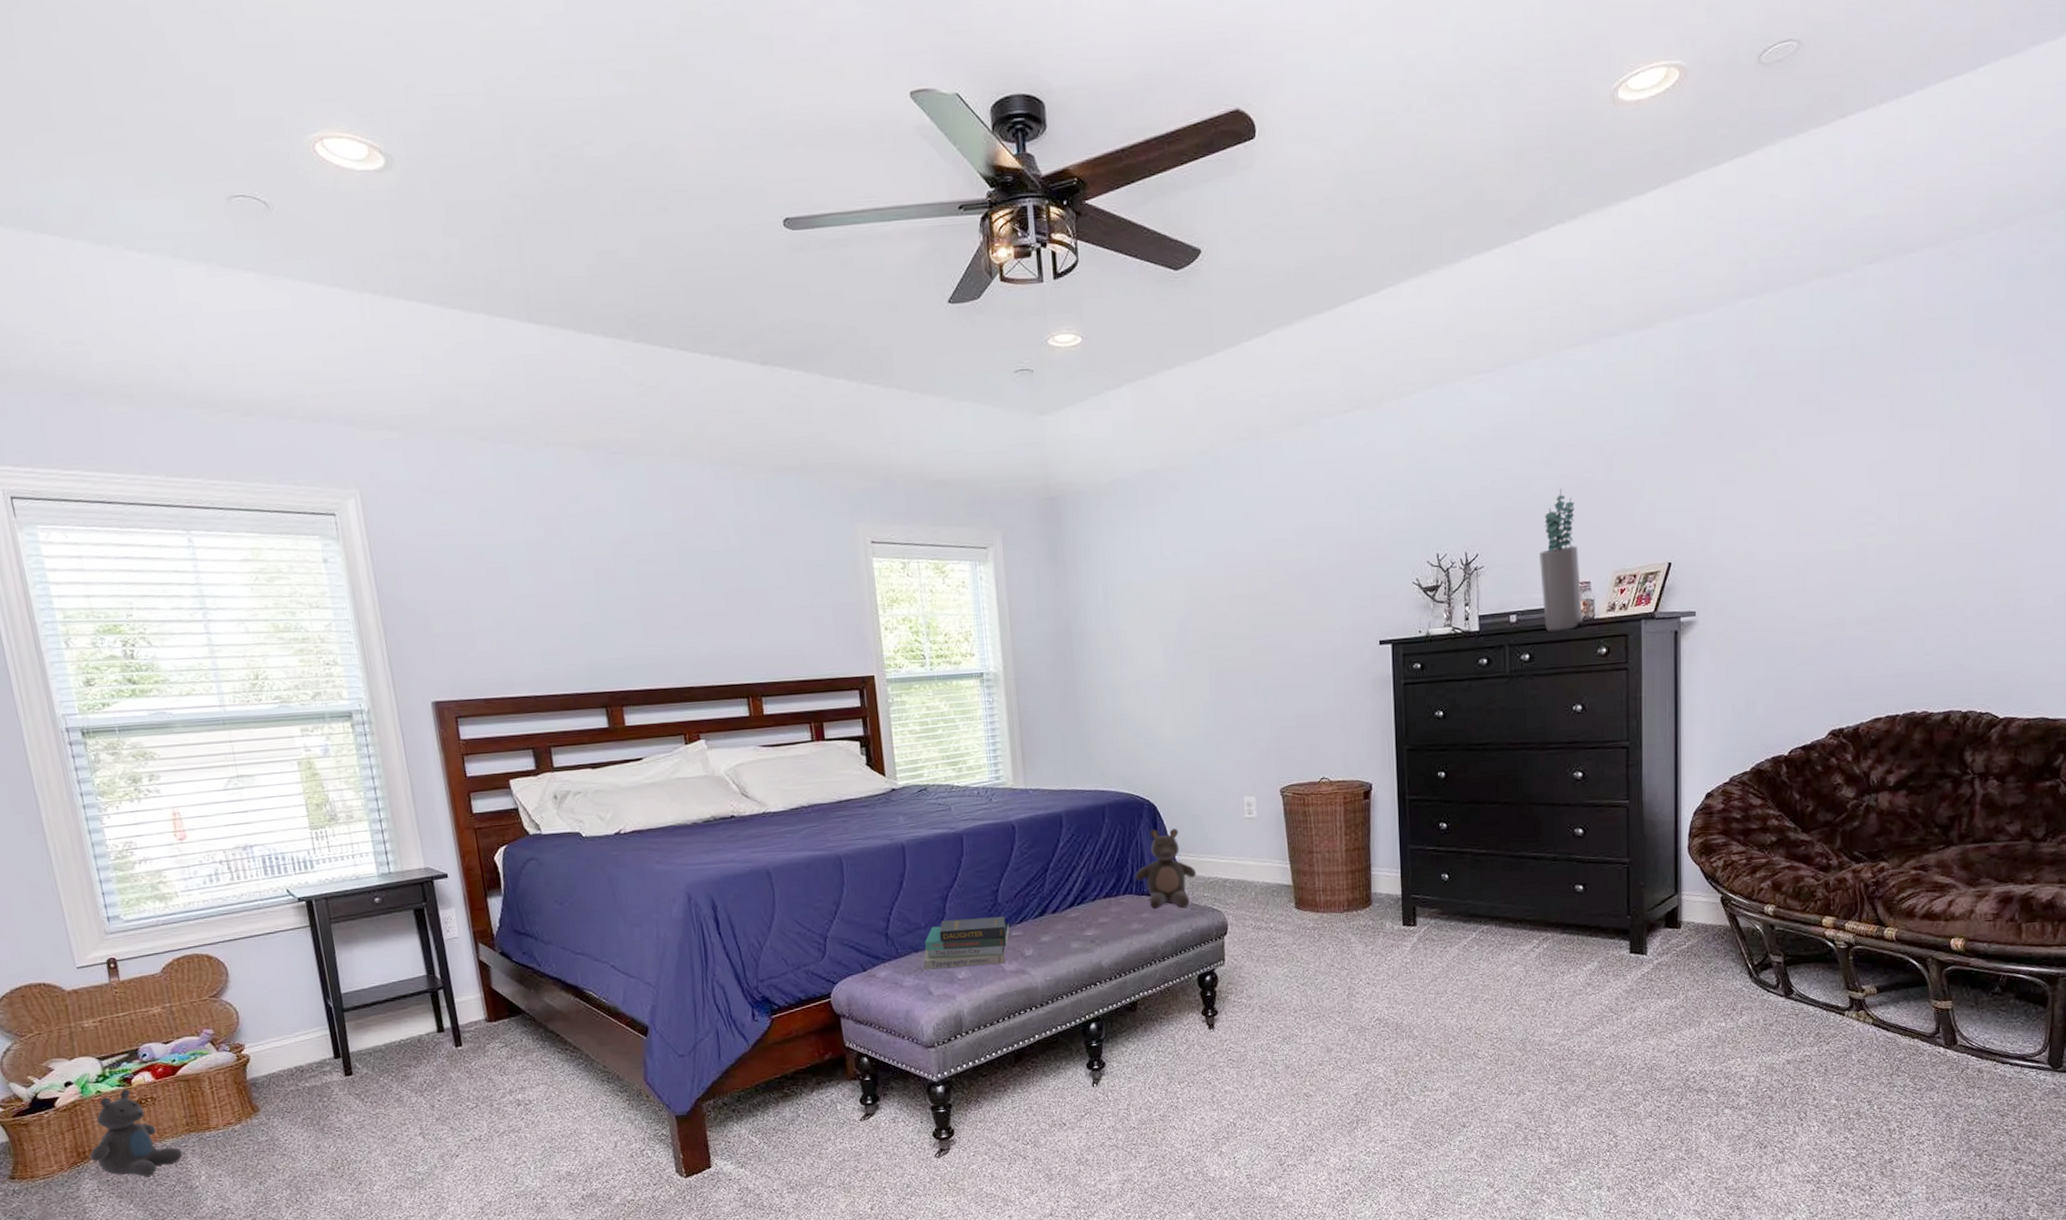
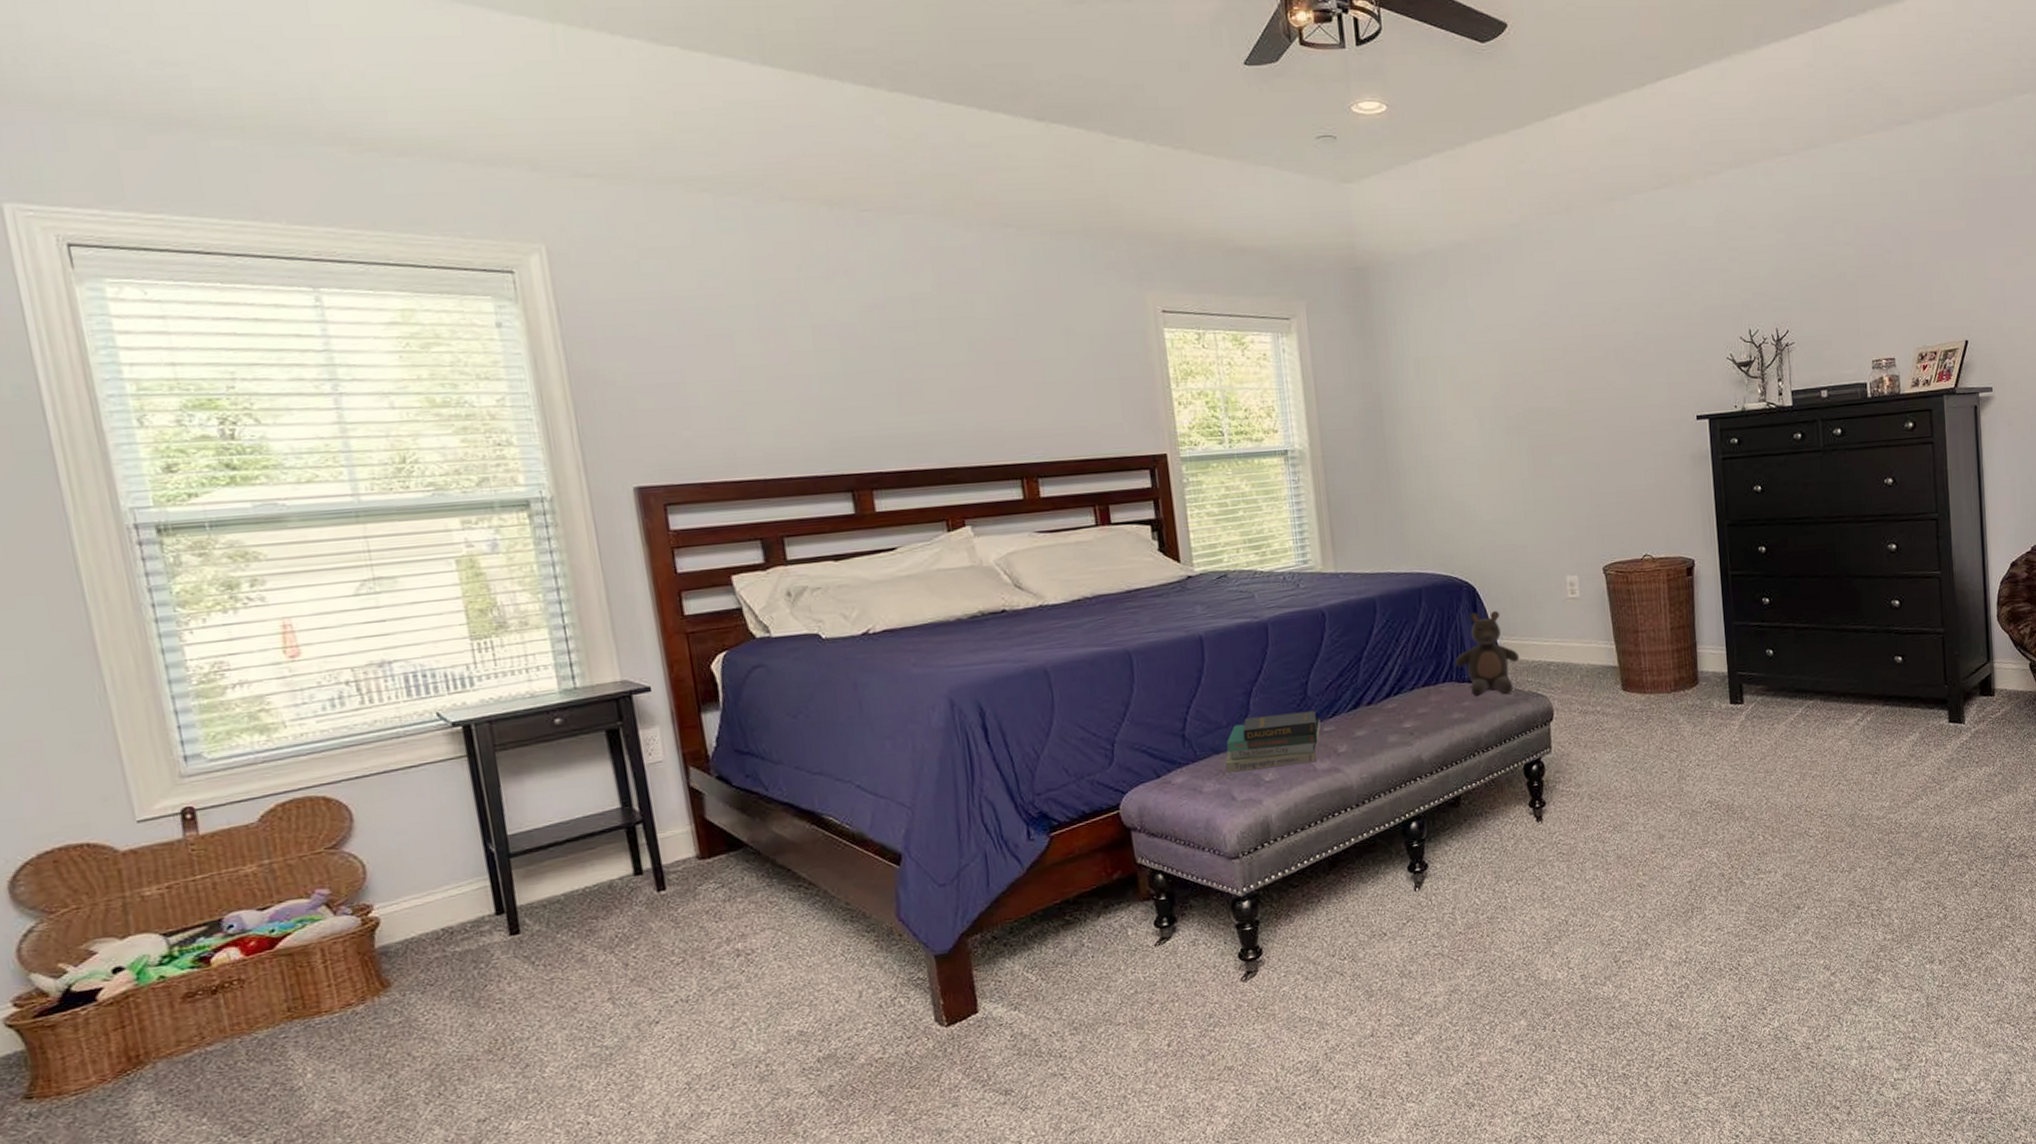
stuffed animal: present [90,1088,183,1177] -> none [145,970,282,1082]
vase: present [1538,488,1583,633] -> none [1845,268,1890,408]

